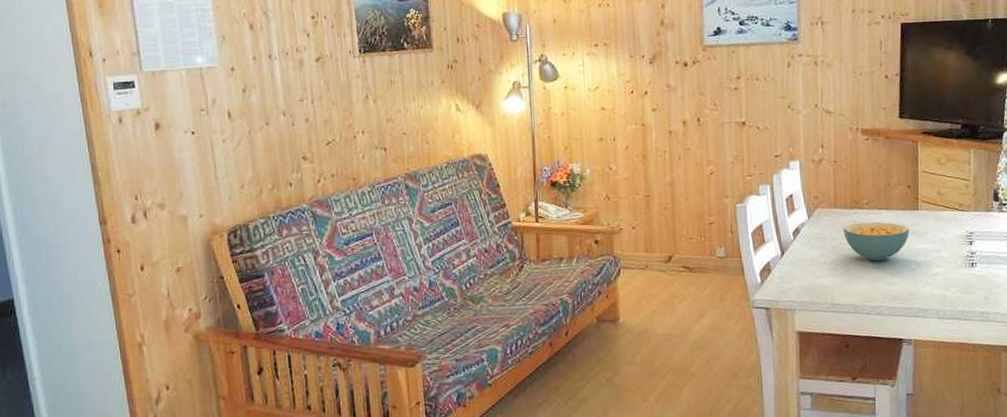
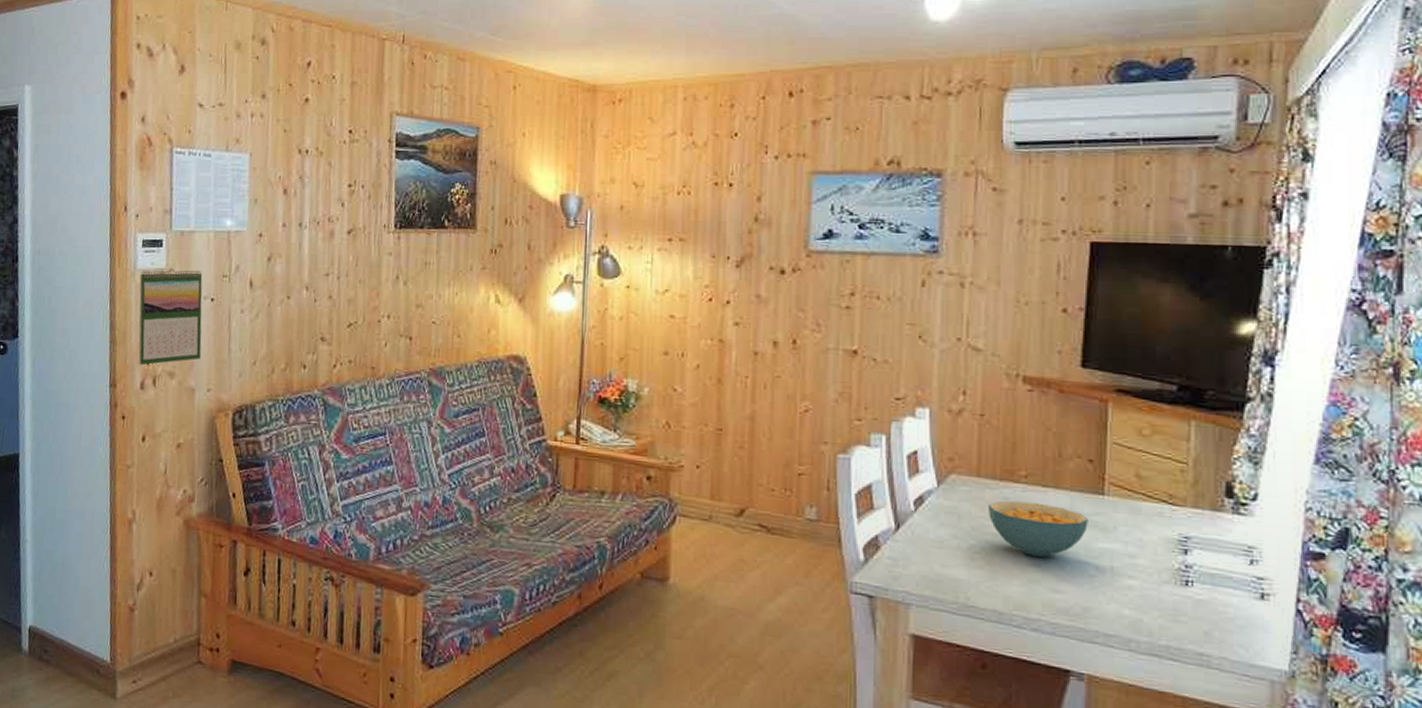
calendar: none [115,106,189,201] -> present [138,269,203,366]

